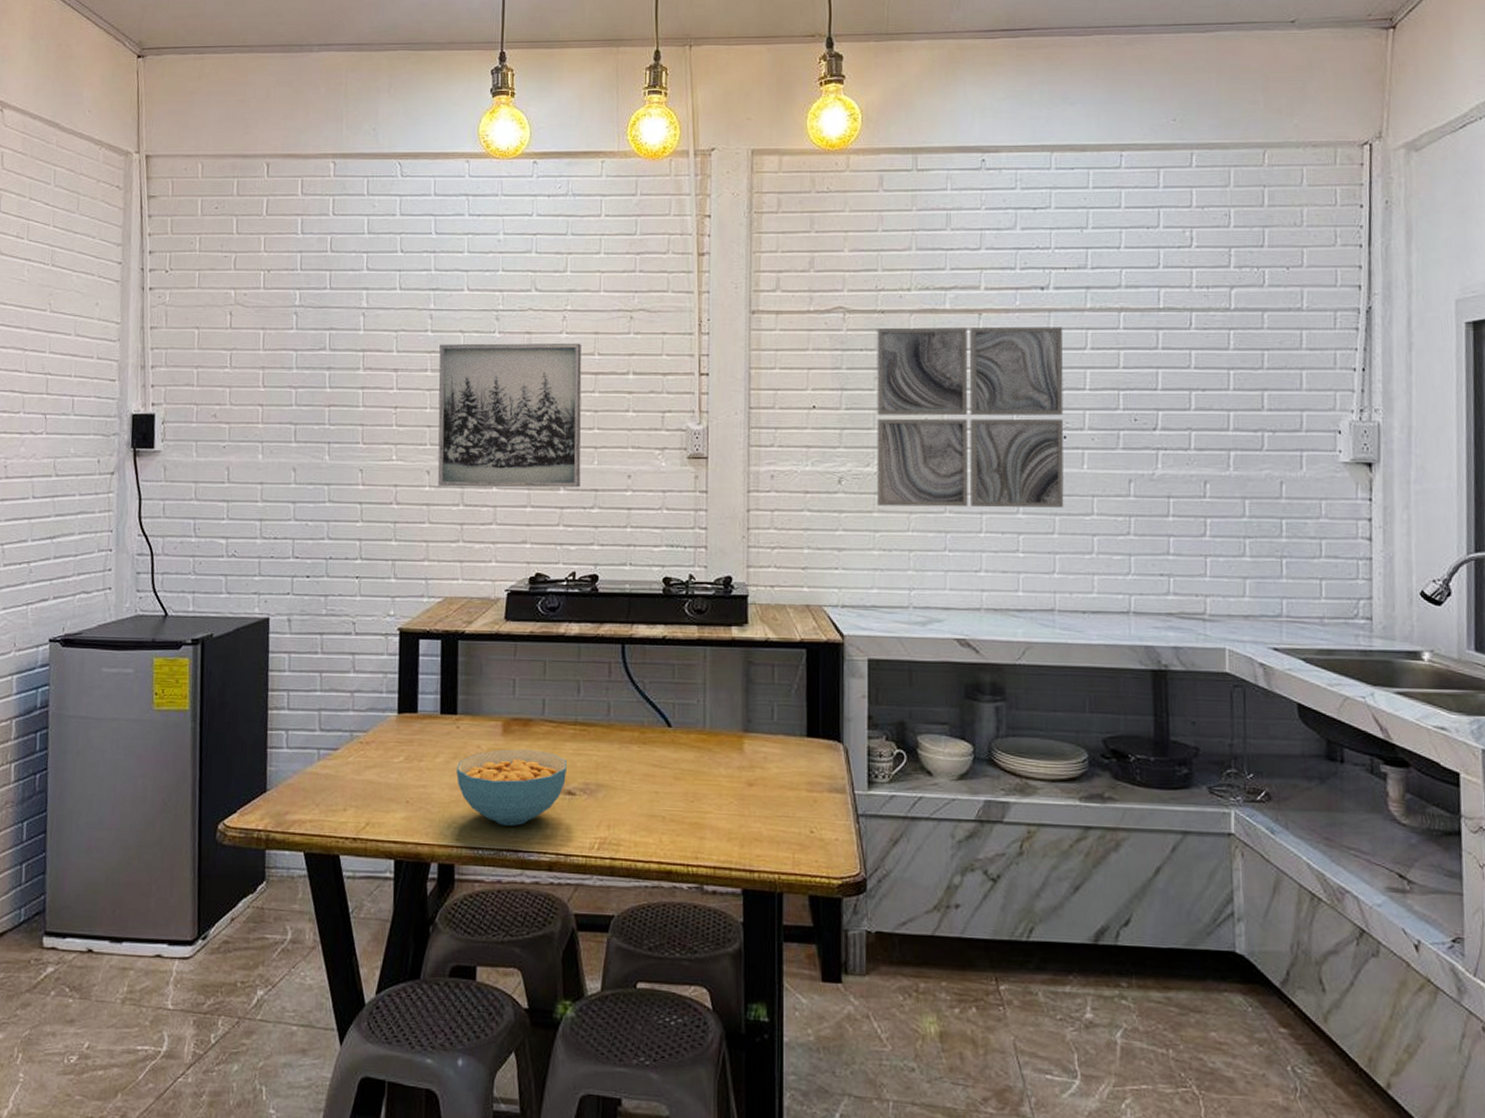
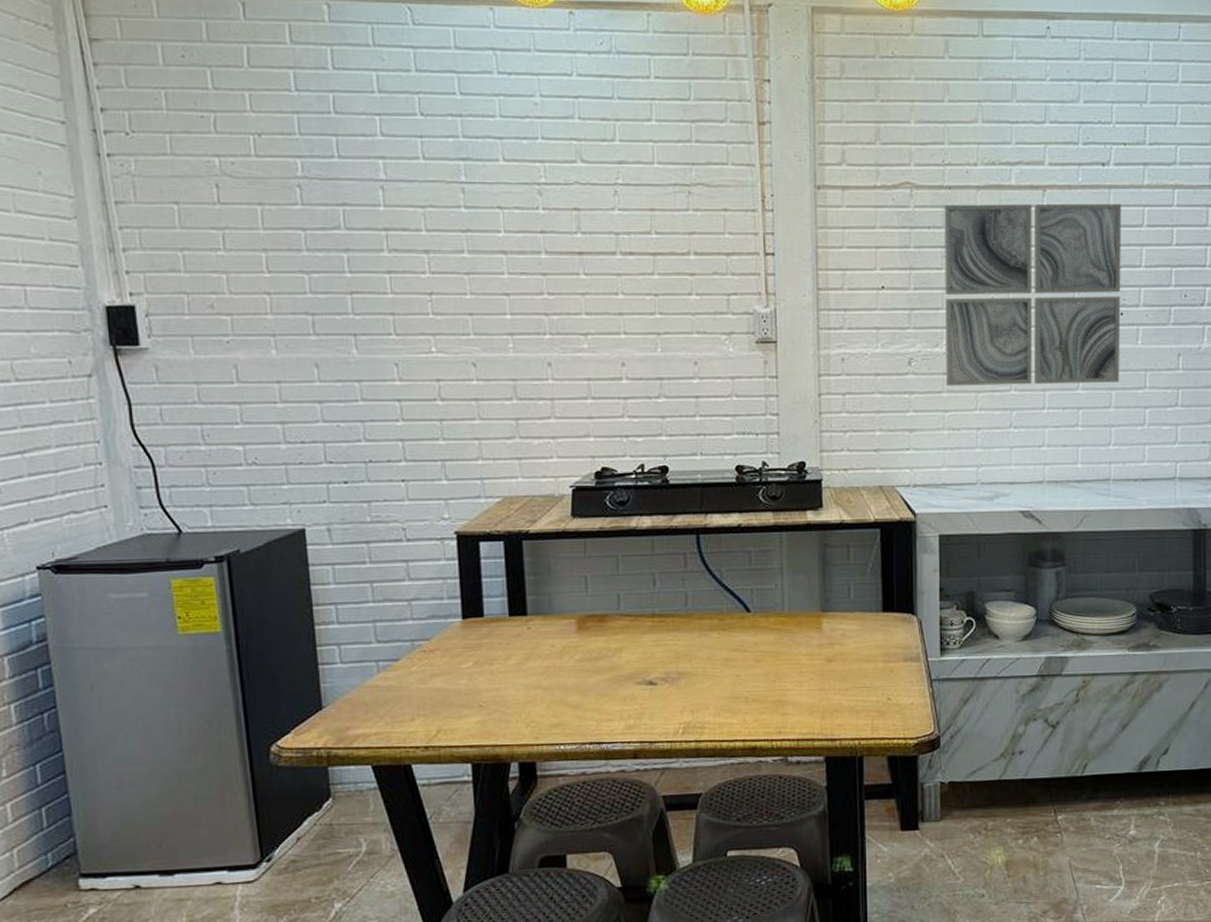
wall art: present [437,343,582,488] -> none [476,221,644,380]
cereal bowl: present [455,749,567,826] -> none [530,644,646,720]

